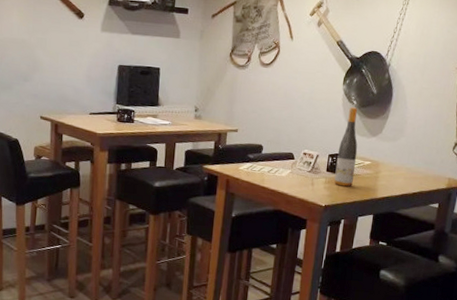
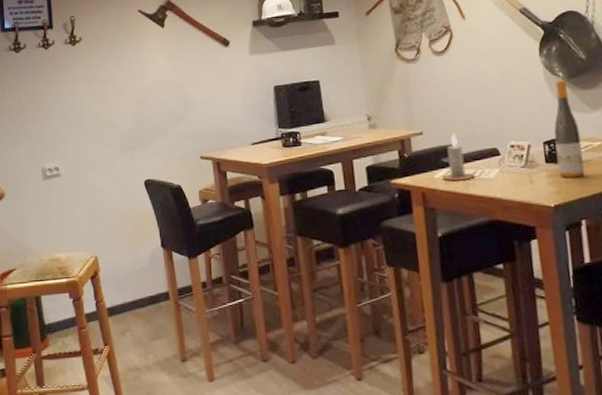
candle: none [245,136,271,175] -> present [442,134,475,181]

